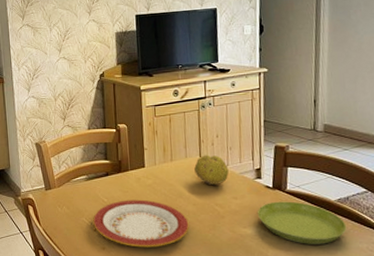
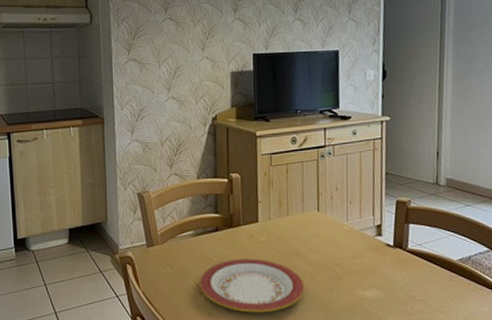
fruit: present [194,155,229,186] -> none [312,209,348,243]
saucer: present [257,201,347,244] -> none [376,261,469,308]

